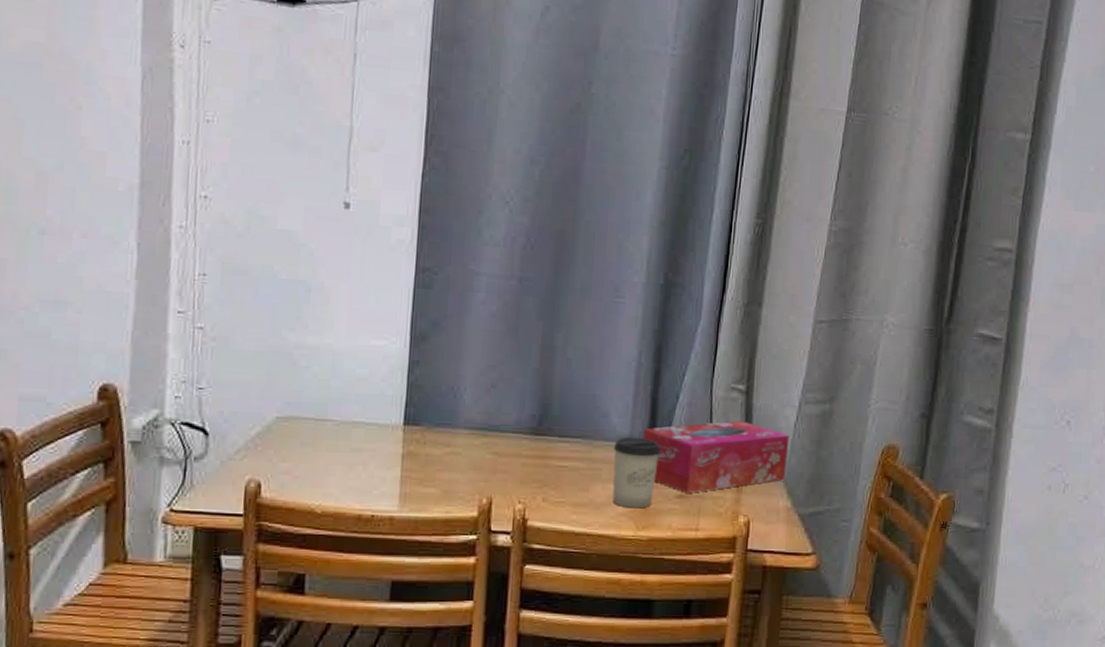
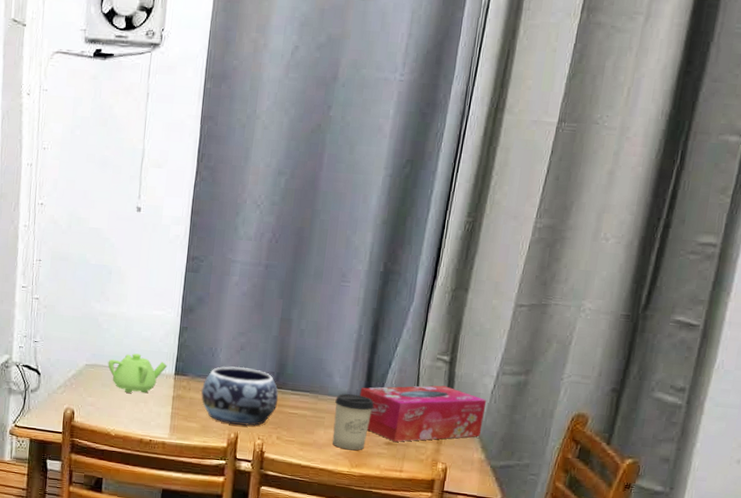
teapot: none [308,398,394,453] -> present [108,353,168,393]
decorative bowl: none [440,409,543,487] -> present [200,366,279,426]

